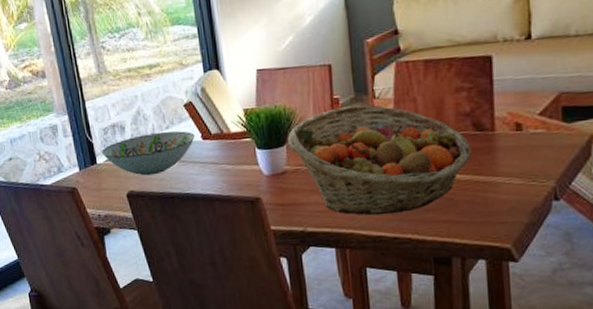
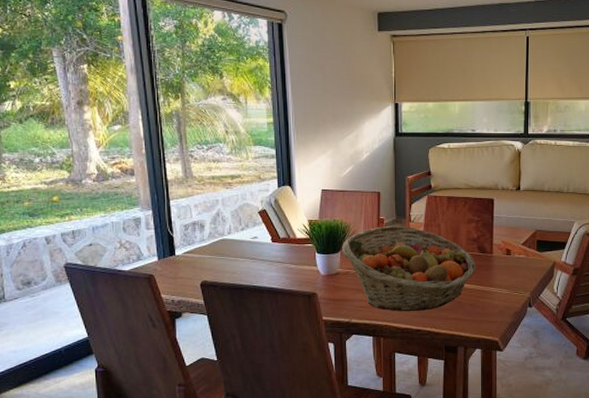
decorative bowl: present [102,131,195,176] -> none [181,232,266,269]

